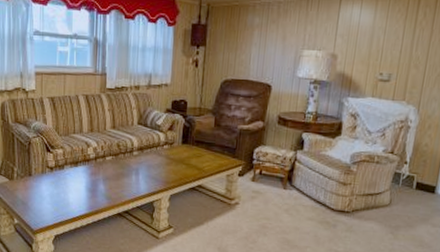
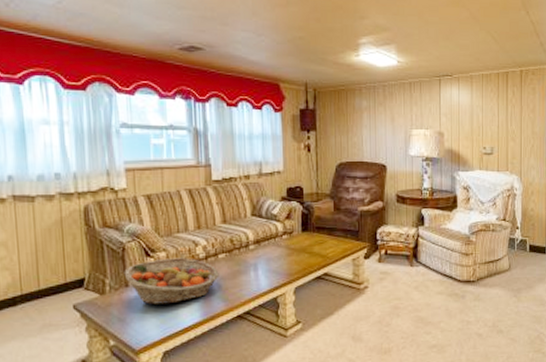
fruit basket: none [29,155,105,195] -> present [124,257,219,305]

